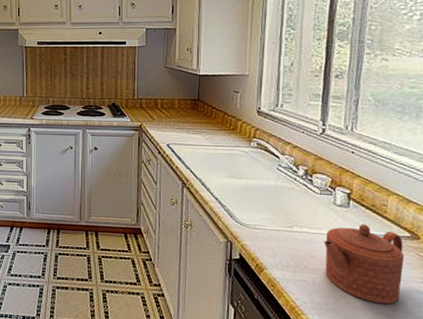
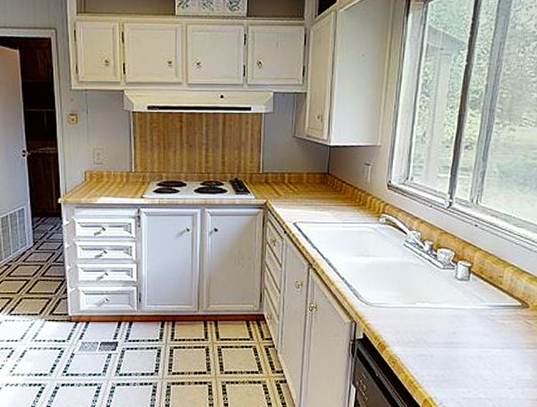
teapot: present [324,224,405,305] -> none [443,296,515,371]

